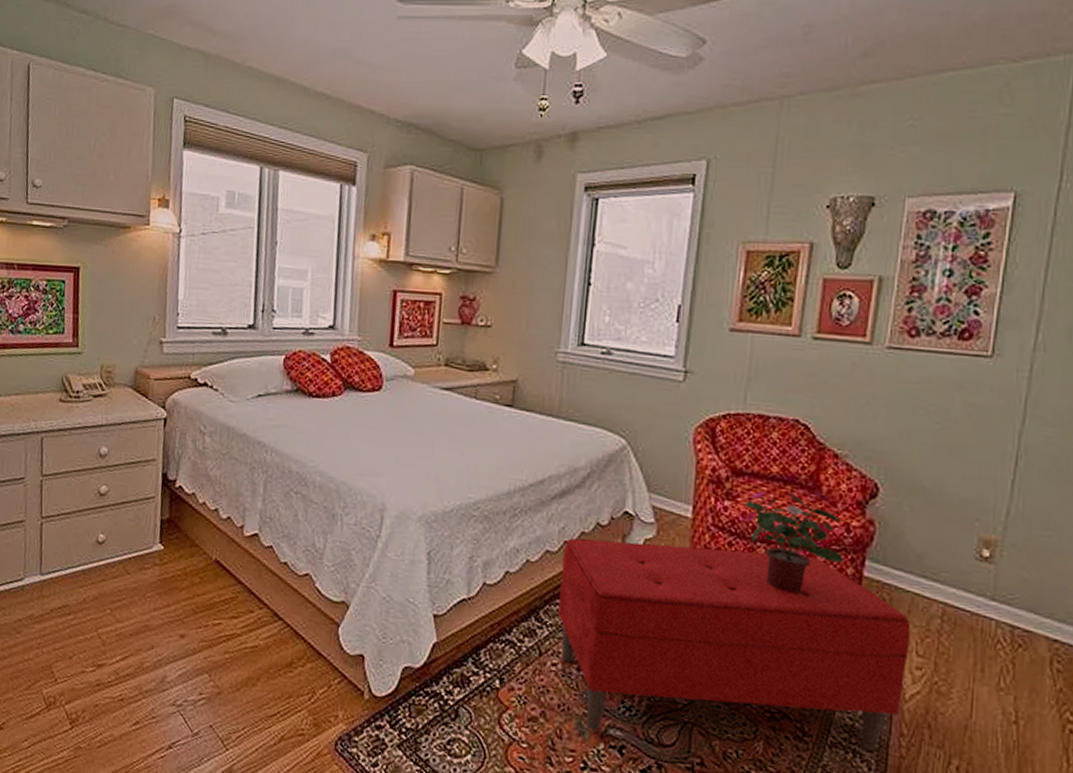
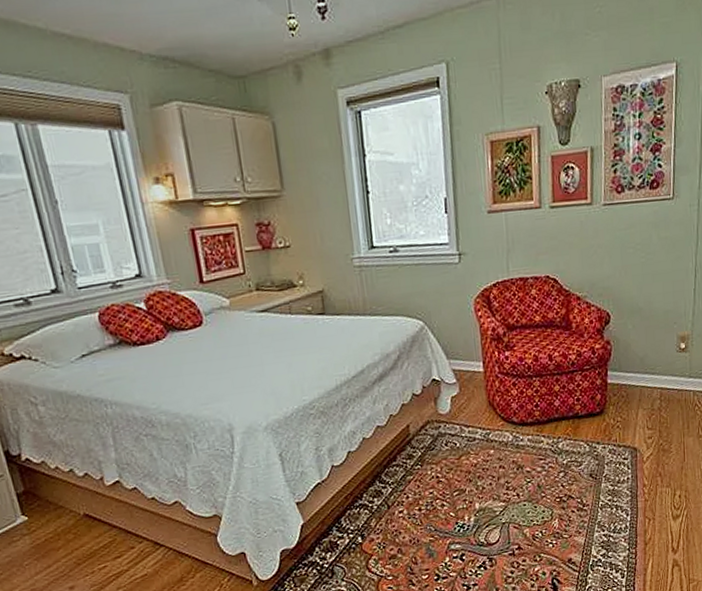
bench: present [558,538,911,752] -> none [390,377,643,551]
potted flower: present [744,489,845,594] -> none [519,327,594,410]

